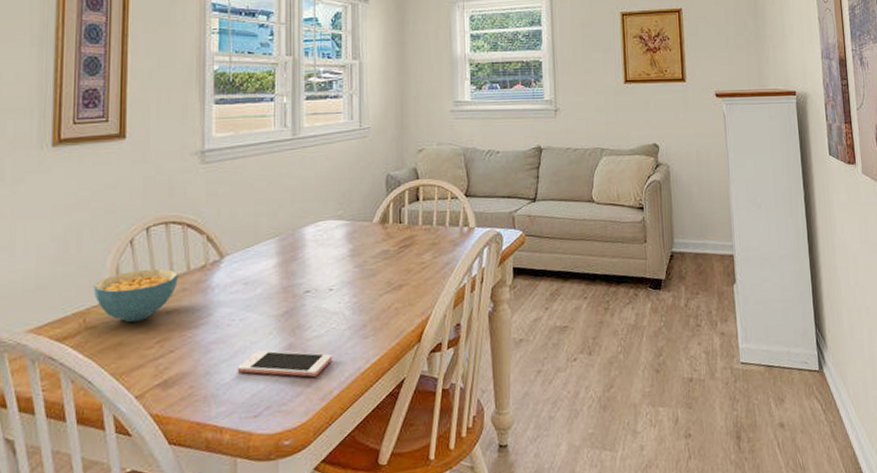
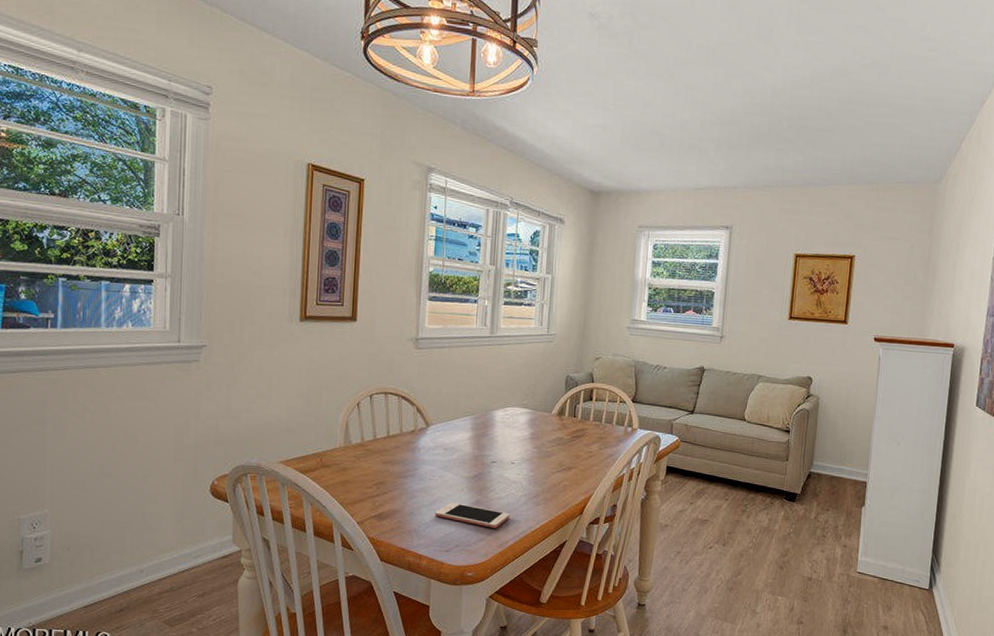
cereal bowl: present [93,268,178,322] -> none [328,427,393,466]

